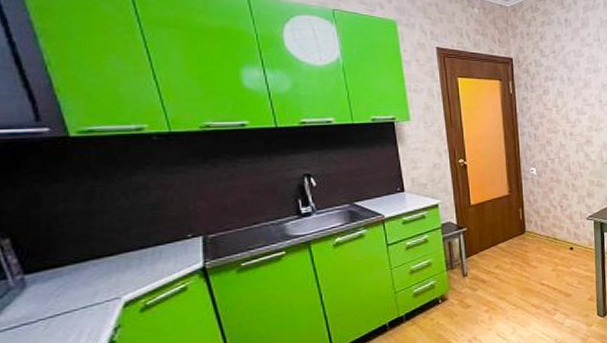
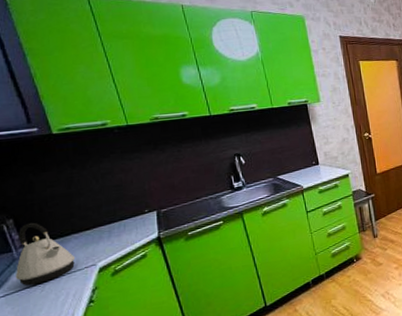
kettle: none [9,243,94,322] -> present [15,222,76,286]

